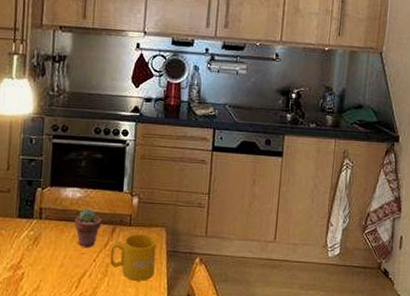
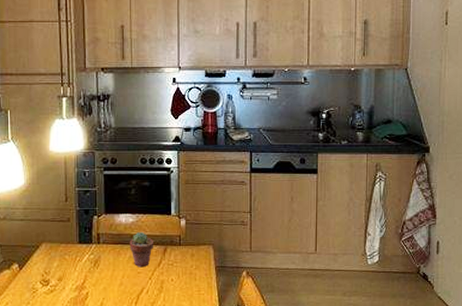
mug: present [110,233,157,281] -> none [164,252,206,295]

